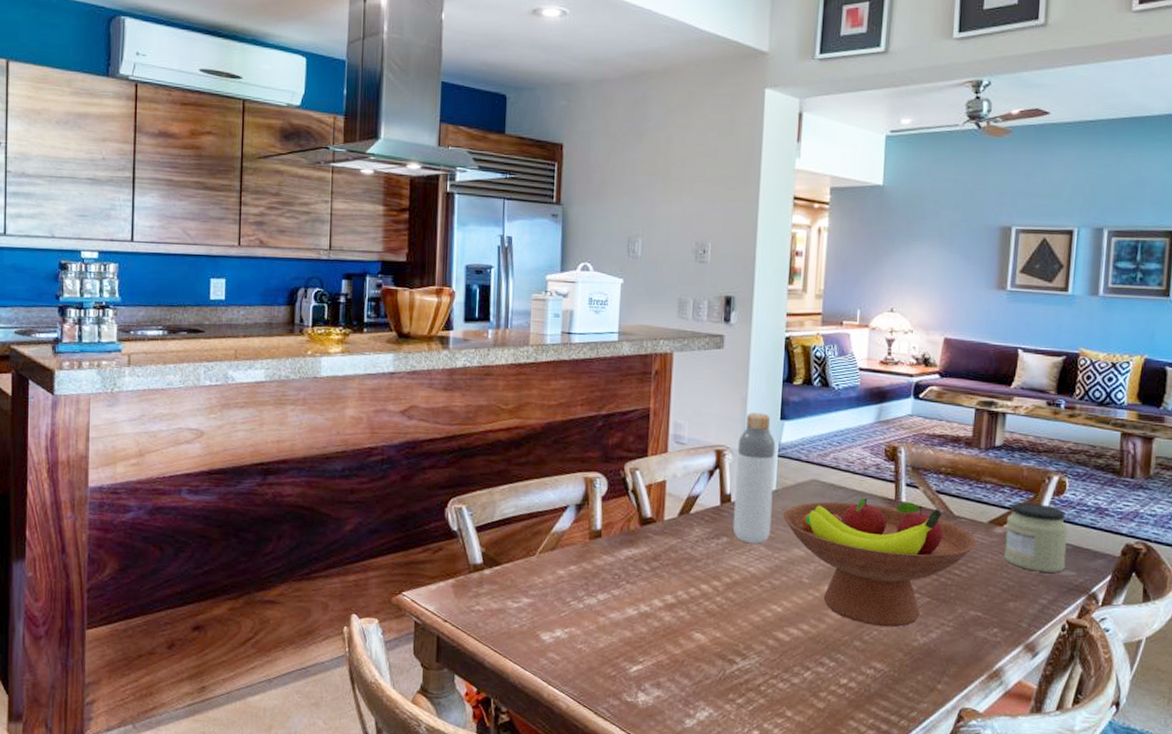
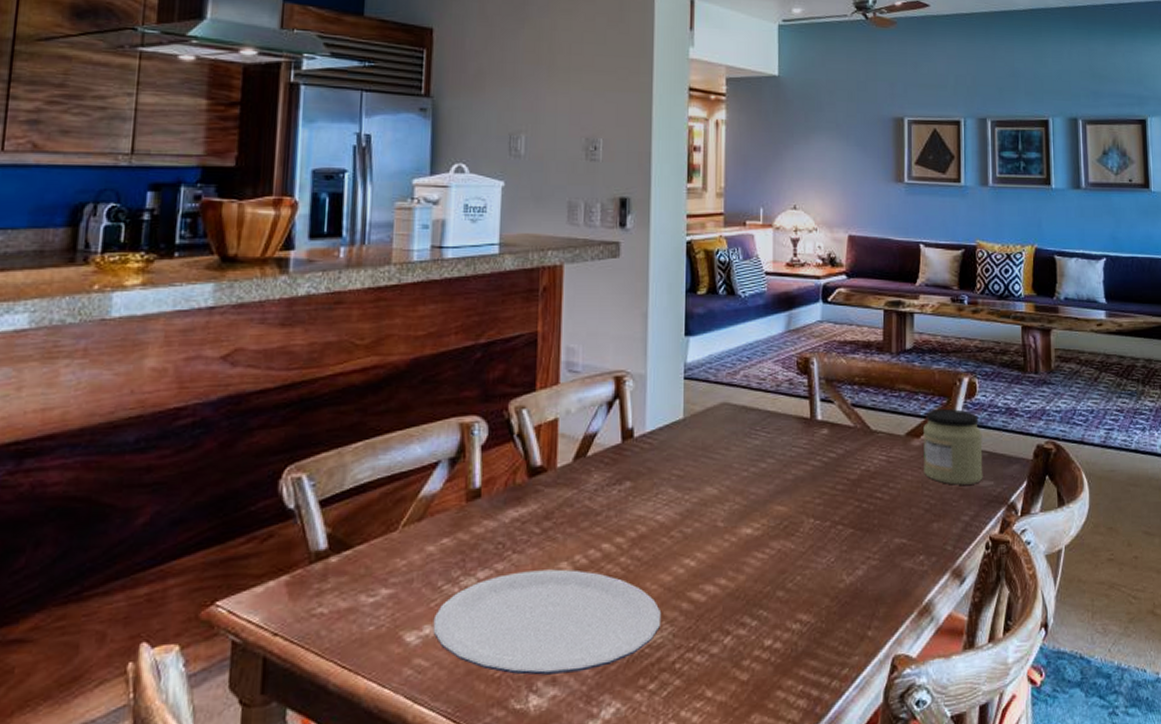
plate: none [563,598,750,681] -> present [433,569,662,675]
bottle: present [732,413,776,544] -> none [636,329,681,486]
fruit bowl: present [783,497,977,627] -> none [693,418,896,570]

